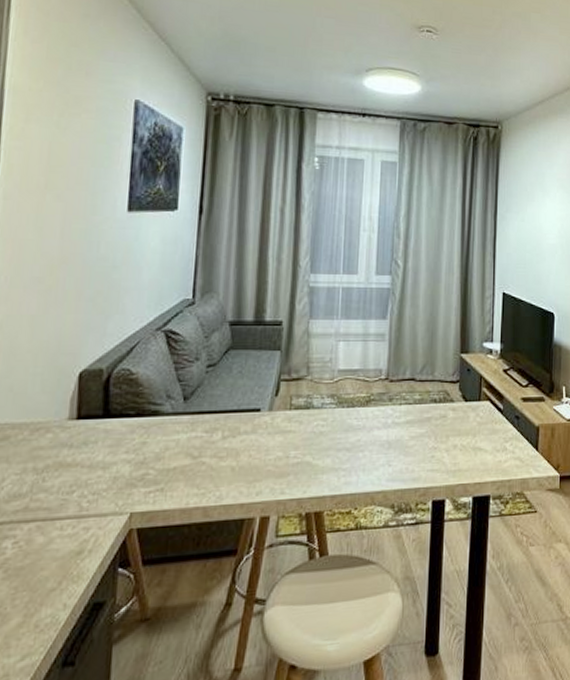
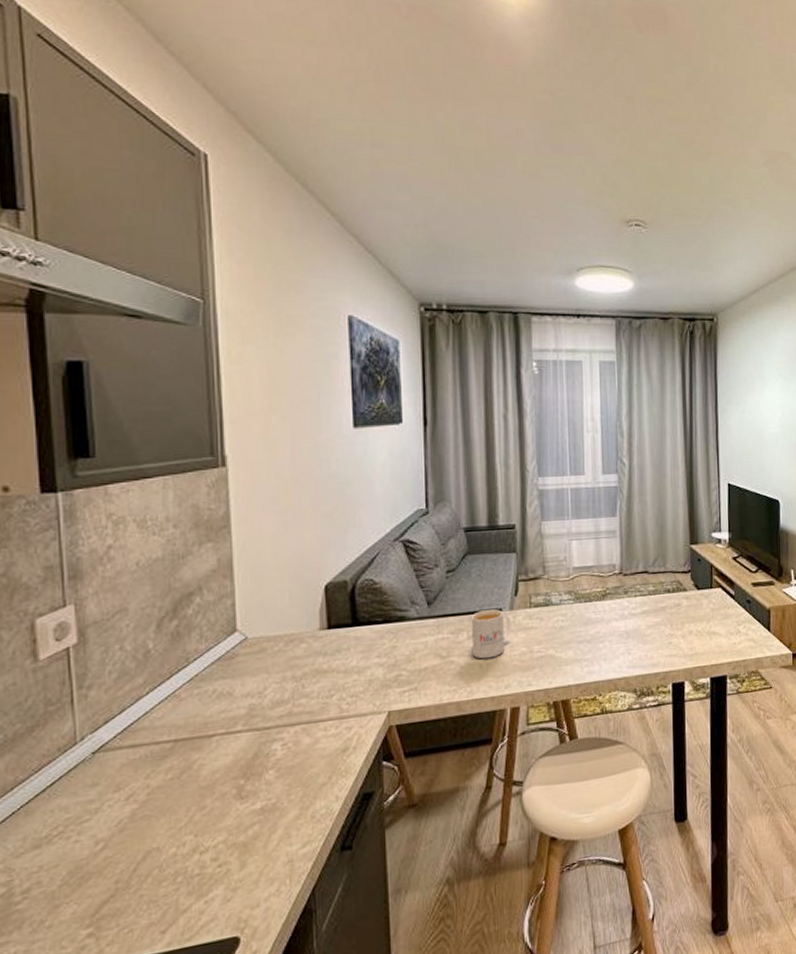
mug: none [225,409,269,462] -> present [471,609,511,659]

